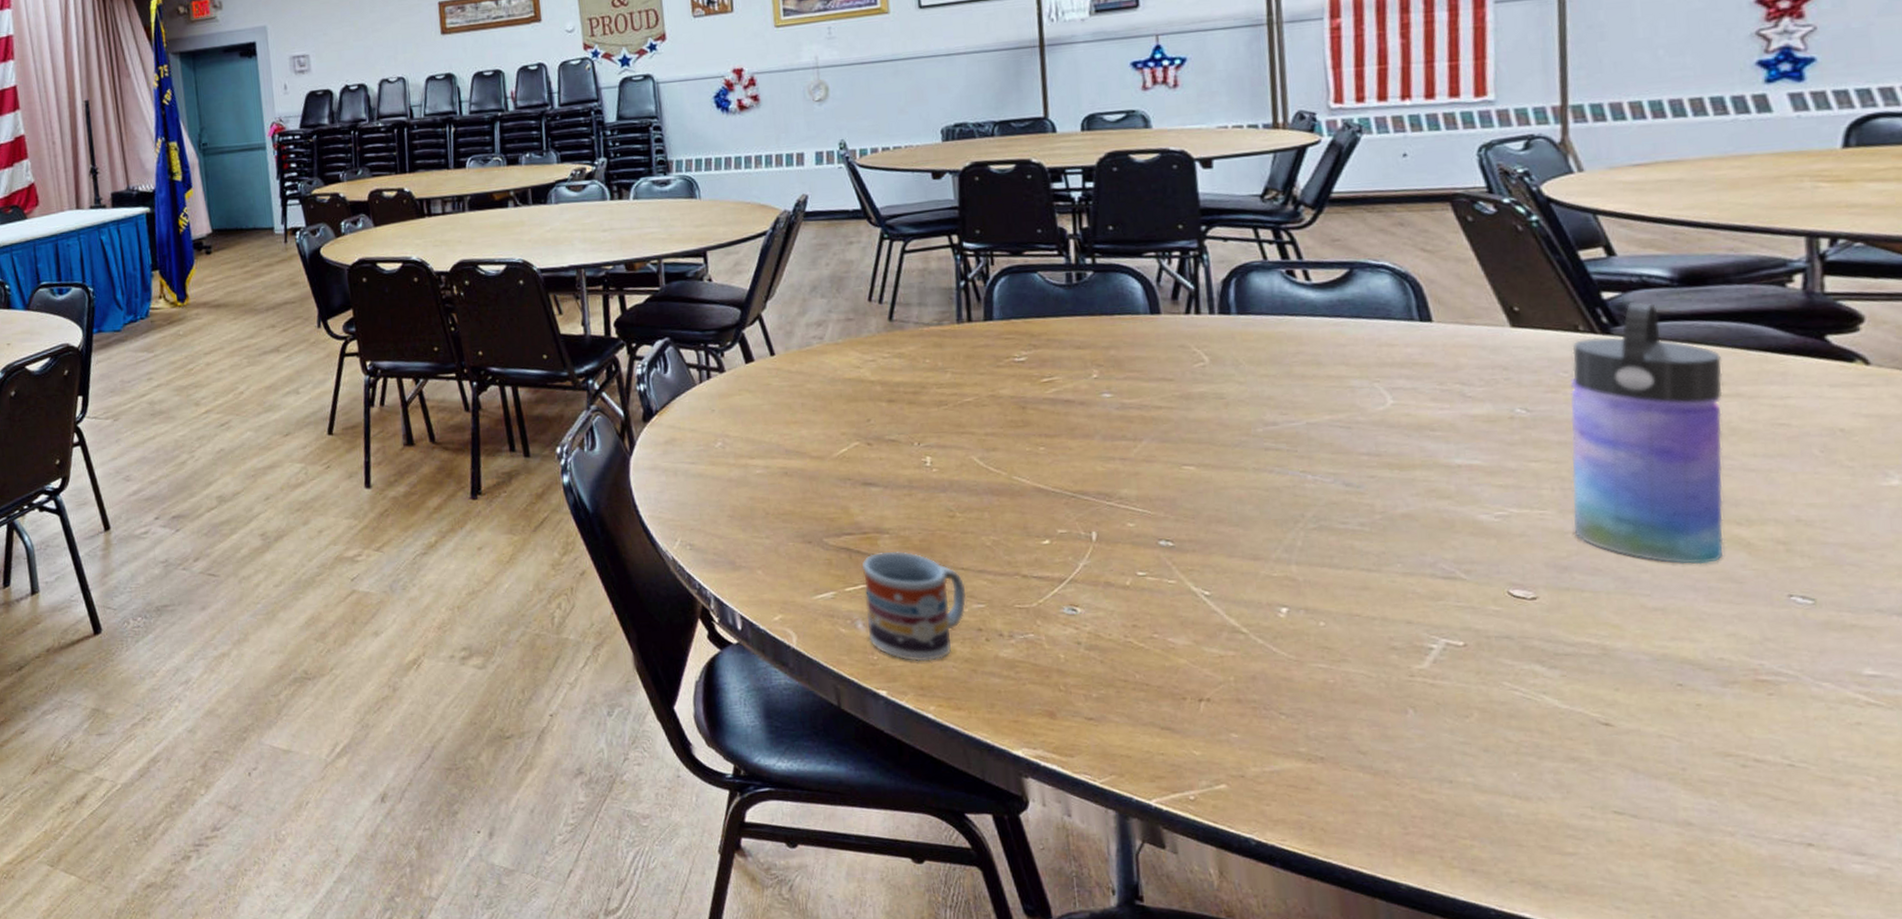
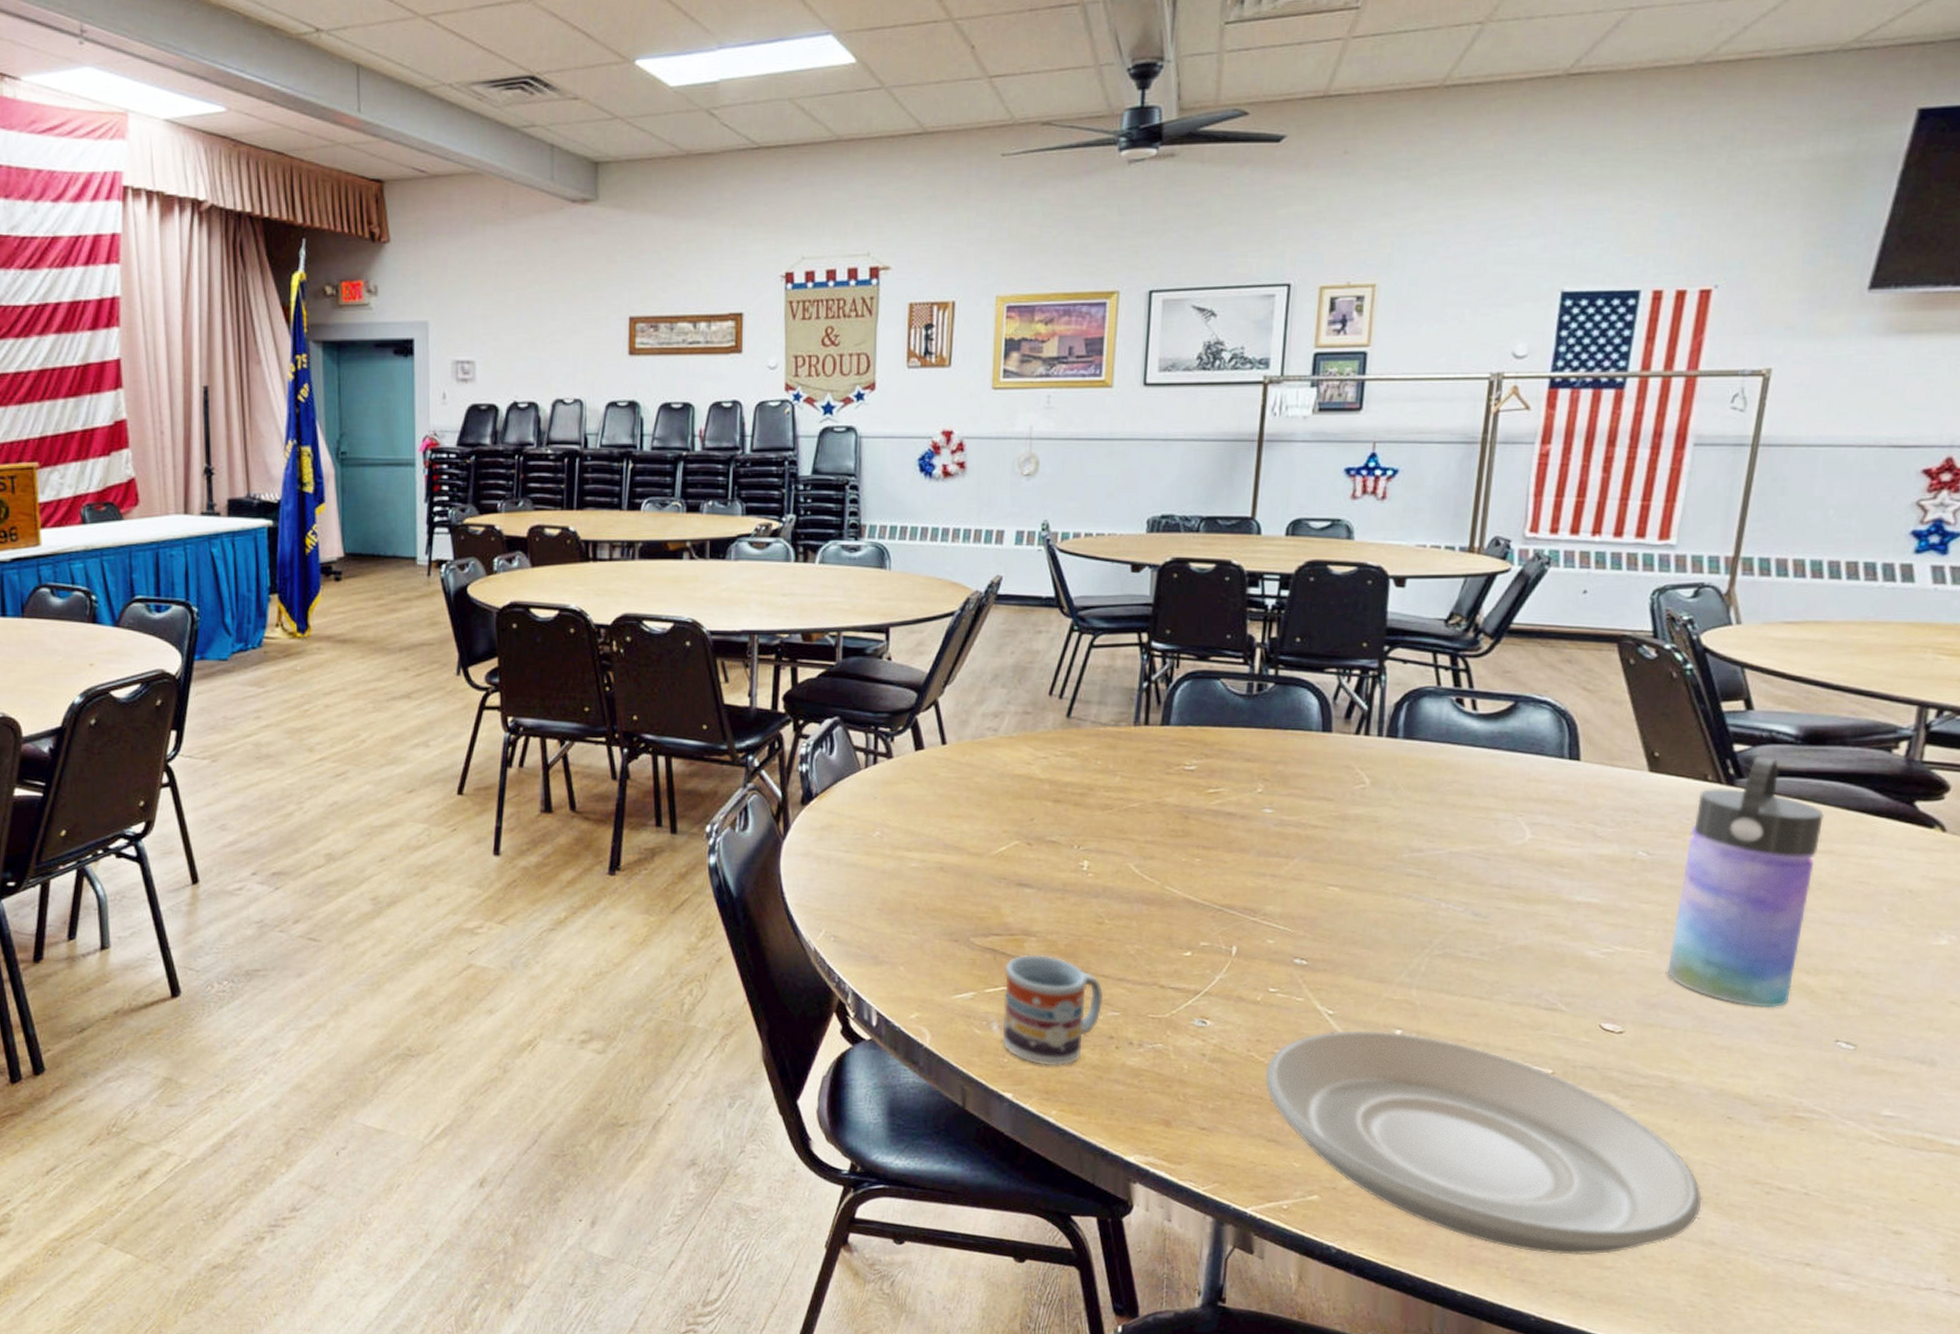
plate: none [1147,609,1668,841] -> present [1265,1030,1703,1255]

